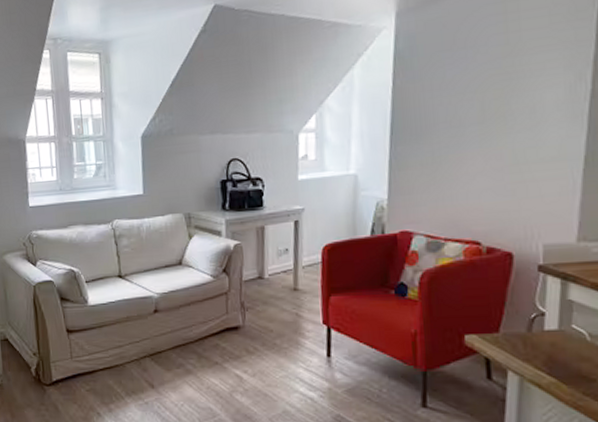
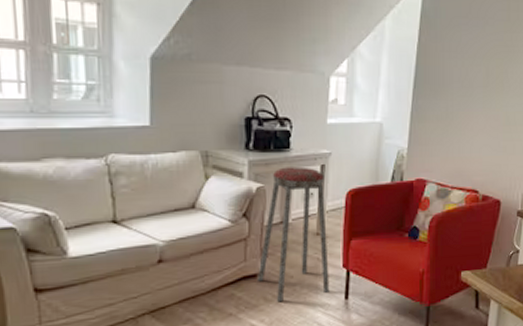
music stool: none [239,223,311,355] -> present [258,166,330,302]

